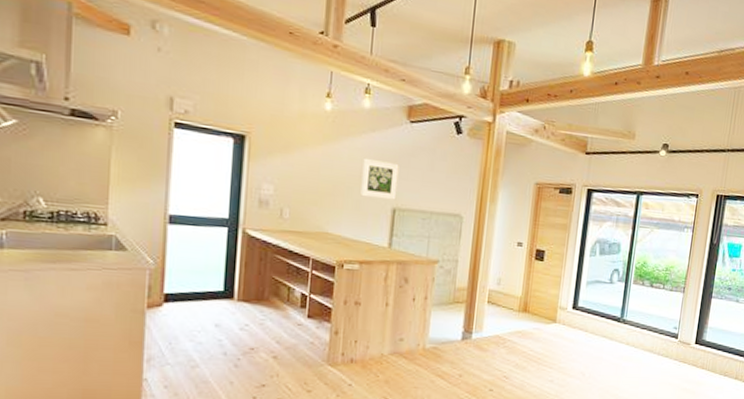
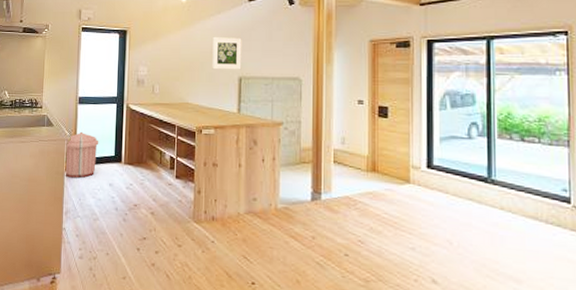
trash can: none [145,260,201,318] -> present [64,132,99,179]

